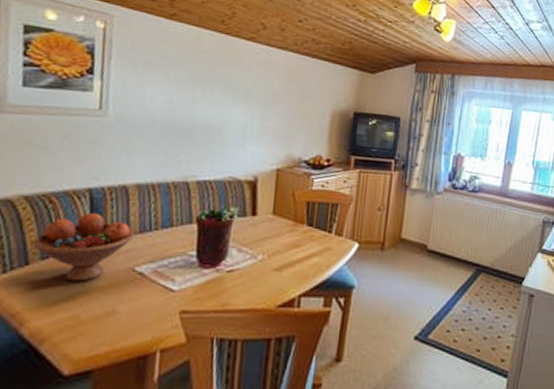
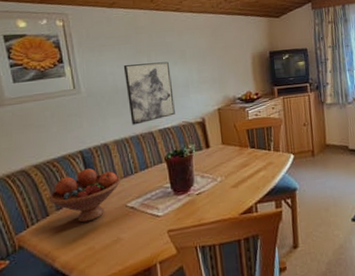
wall art: none [164,92,228,170] -> present [123,61,175,125]

